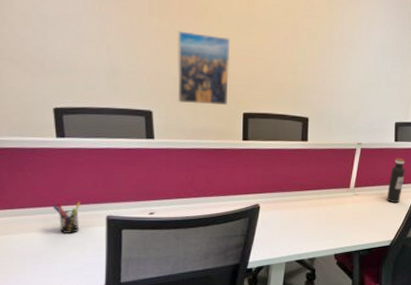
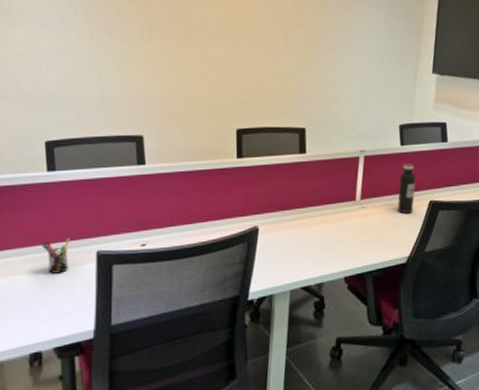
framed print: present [177,30,230,106] -> none [167,52,221,125]

